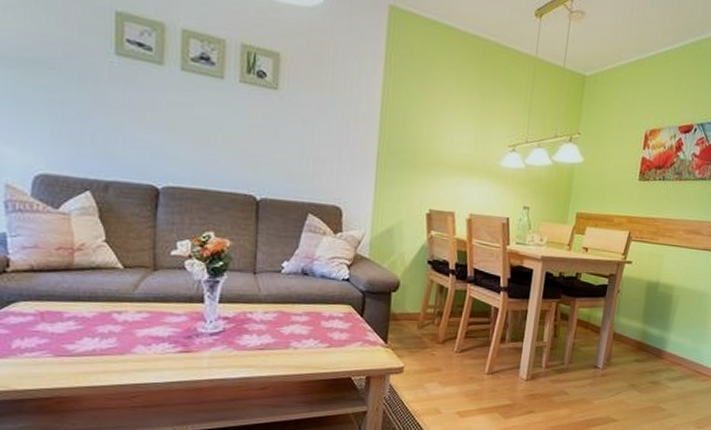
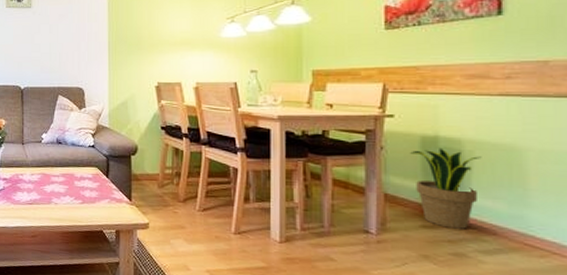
potted plant: none [636,292,684,362] -> present [410,147,482,229]

